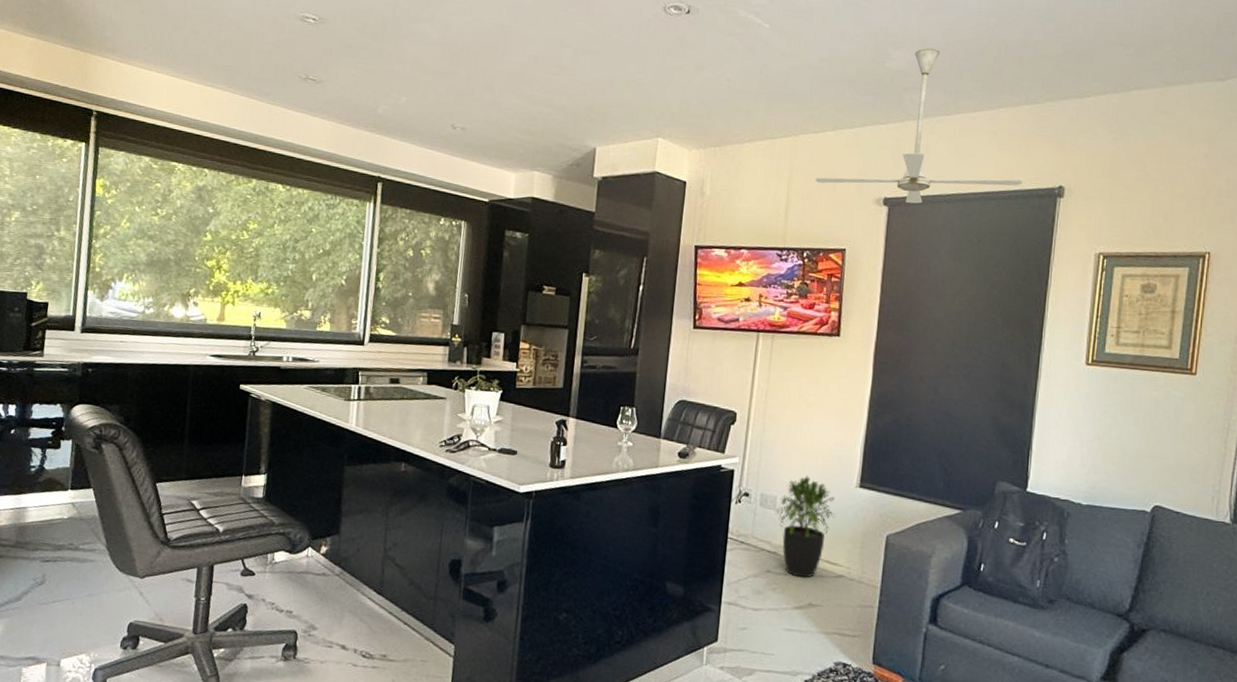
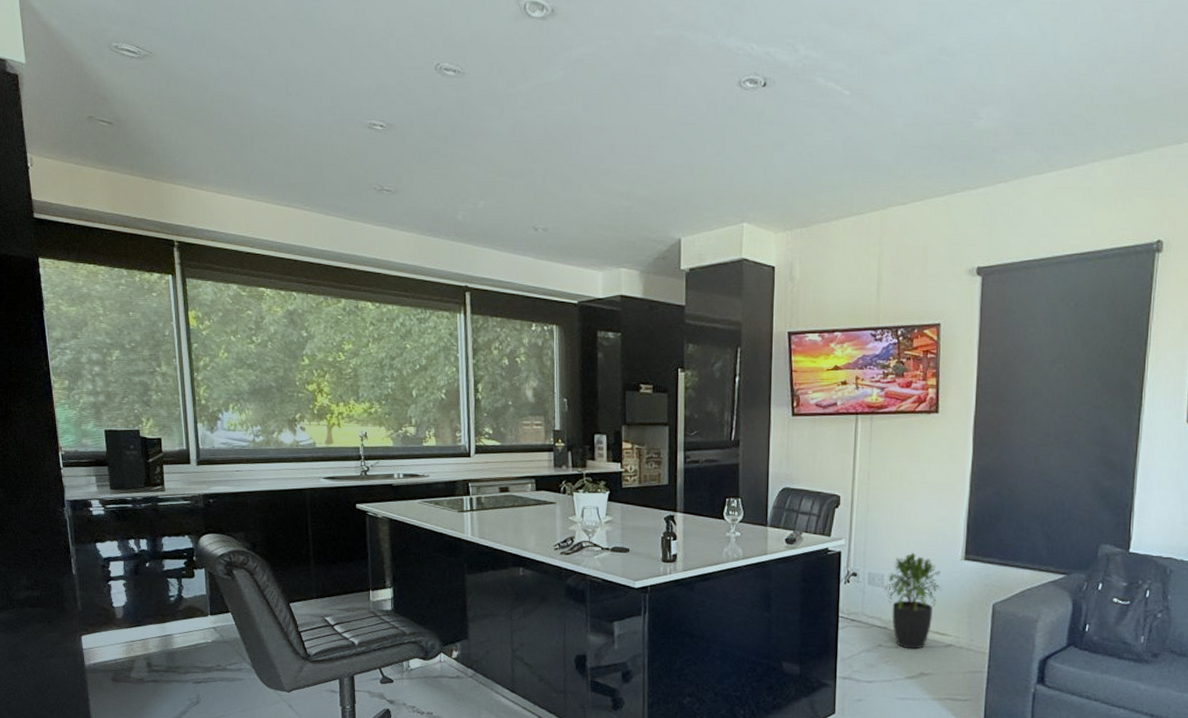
ceiling fan: present [815,47,1023,204] -> none [906,102,1120,271]

